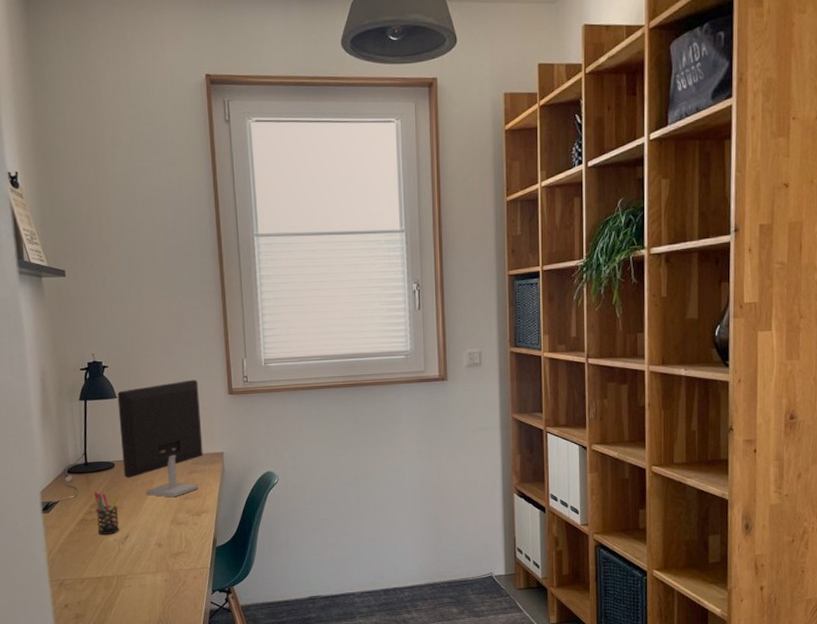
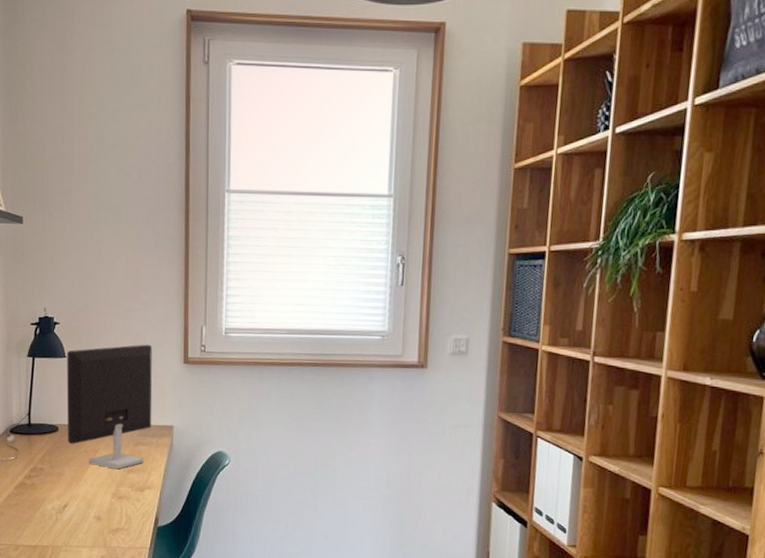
pen holder: present [93,491,120,535] -> none [34,455,60,503]

